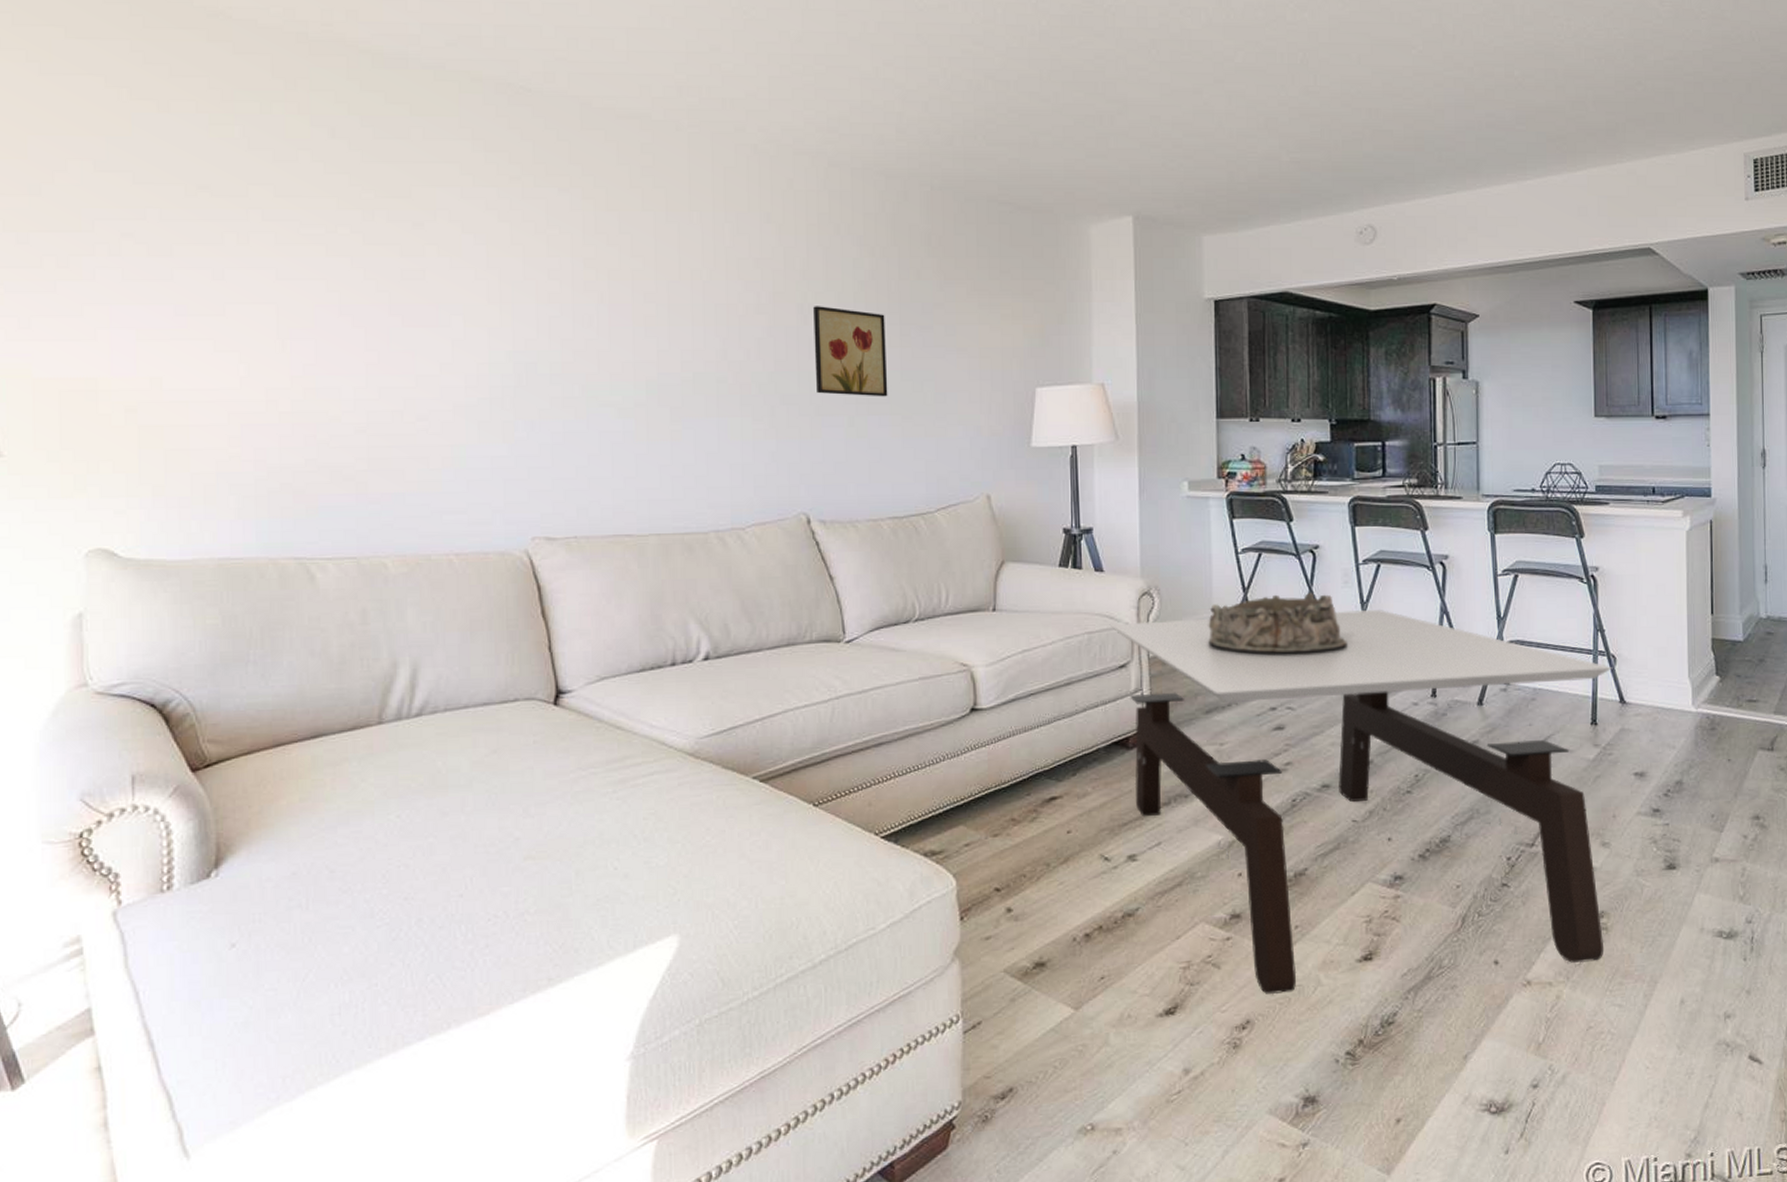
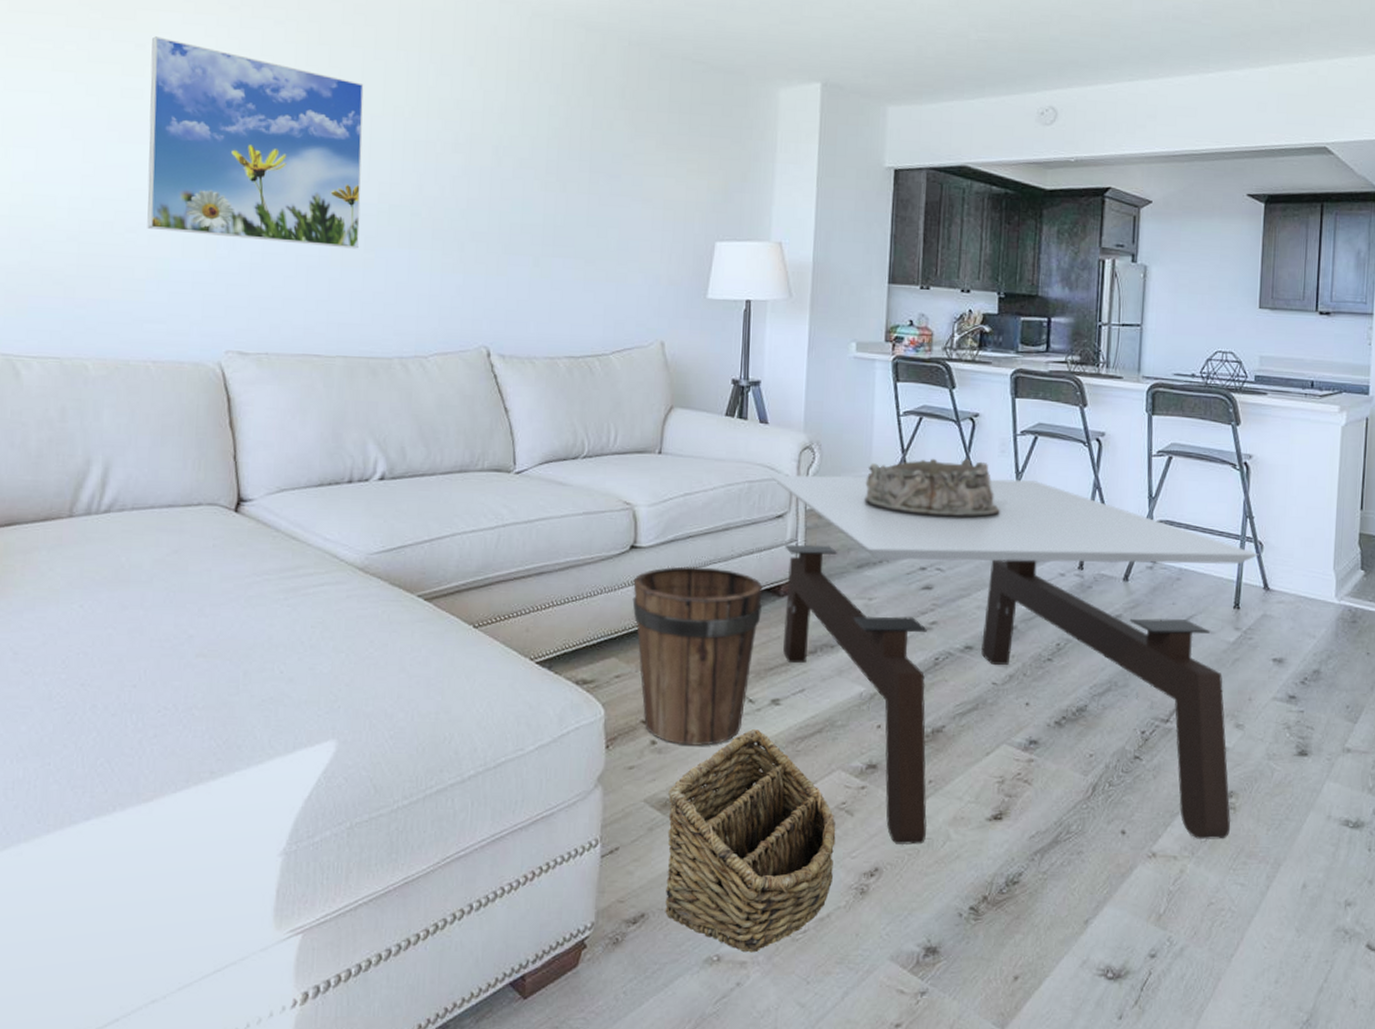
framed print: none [430,213,664,422] -> present [147,36,364,249]
wall art: present [813,306,888,397] -> none [505,149,576,241]
bucket: none [976,724,1112,910] -> present [632,566,763,746]
basket: none [1028,888,1204,1119] -> present [665,729,836,953]

